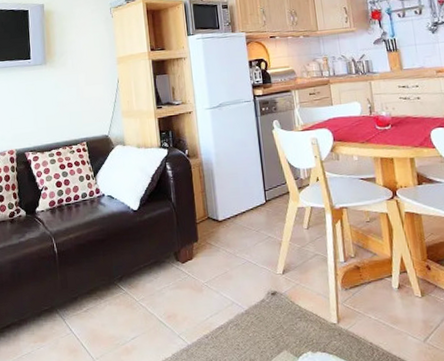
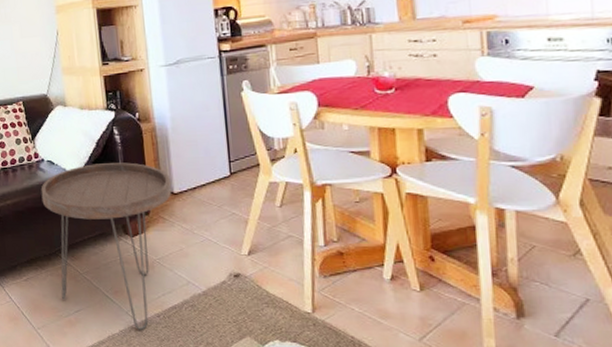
side table: none [101,194,217,352] -> present [40,162,172,330]

